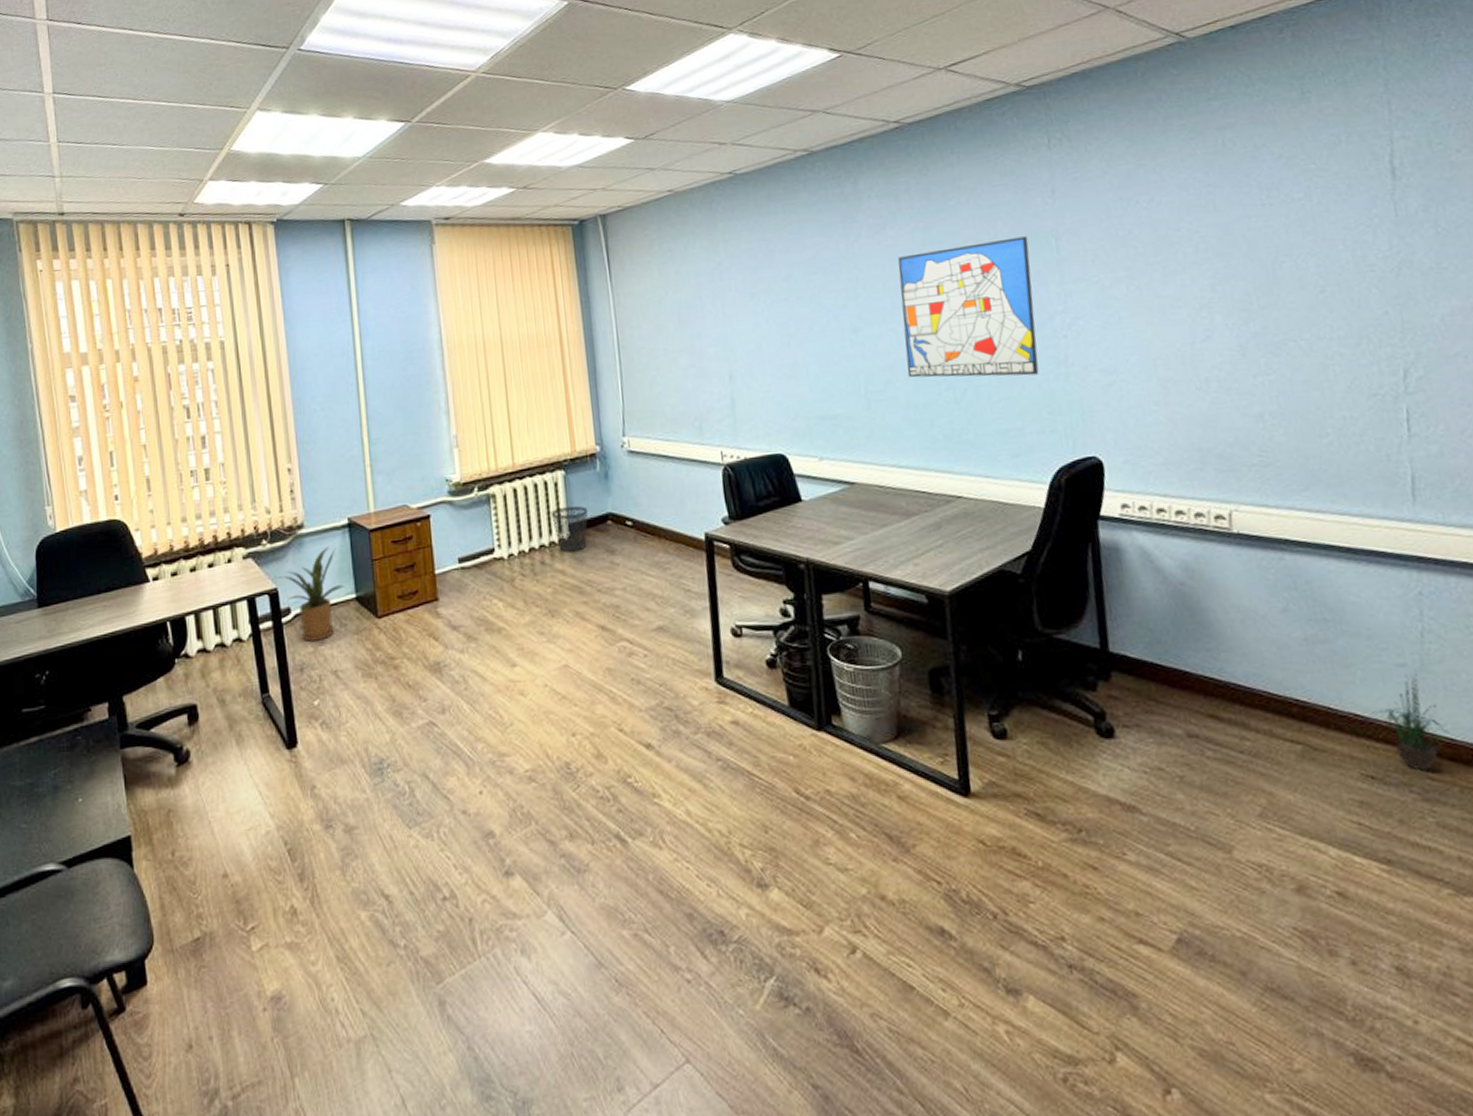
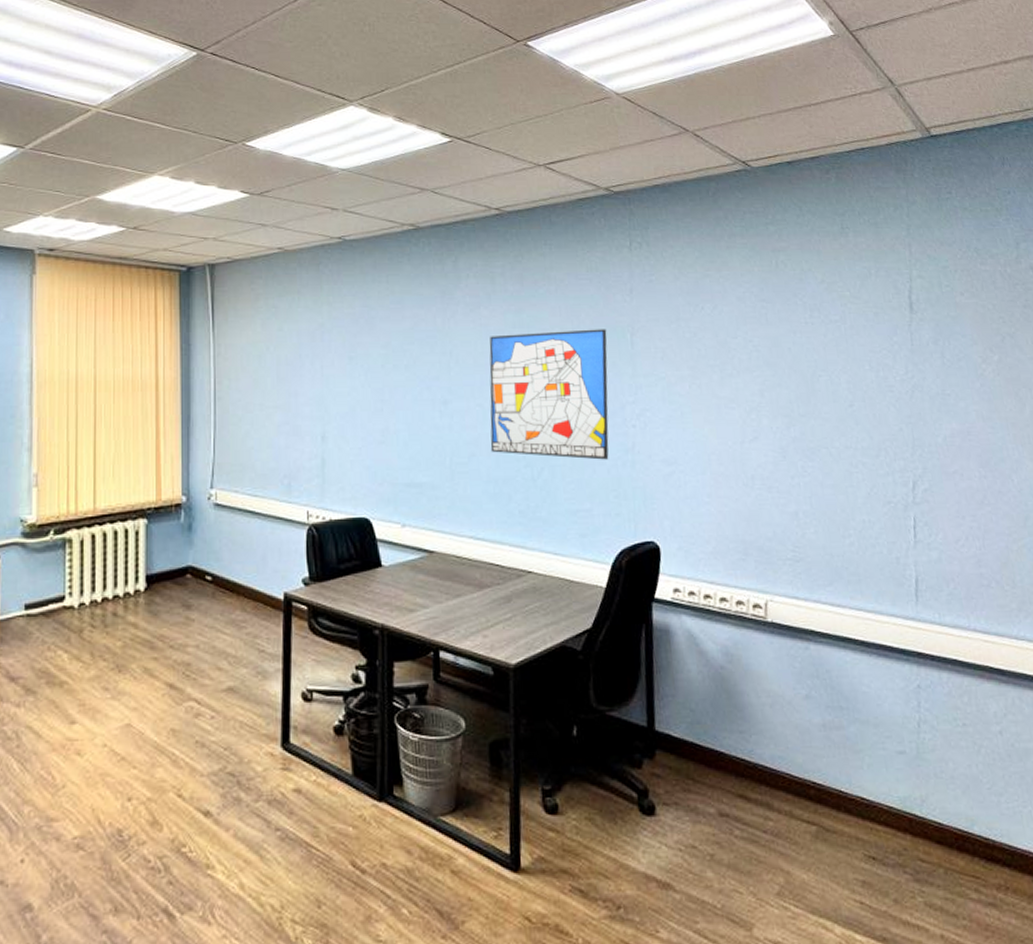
wastebasket: present [551,505,589,552] -> none [129,556,168,605]
potted plant: present [1372,670,1450,772] -> none [876,757,938,854]

